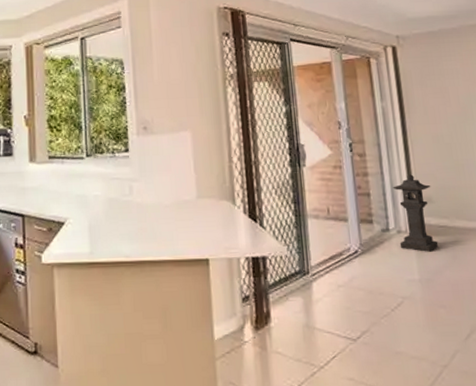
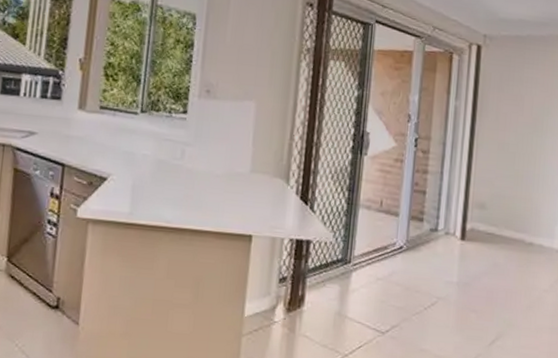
stone lantern: present [393,174,439,252] -> none [445,178,487,257]

